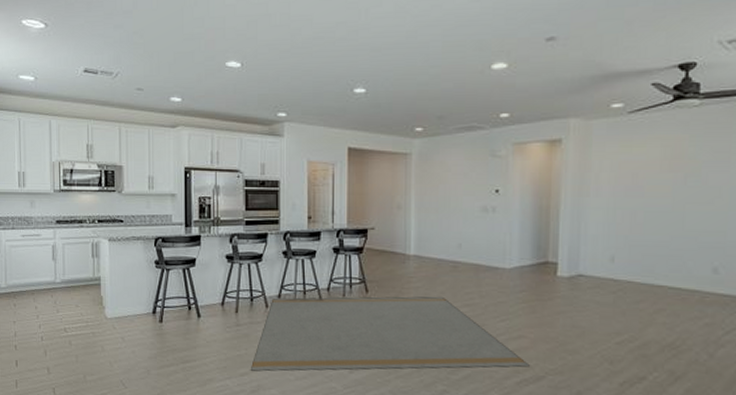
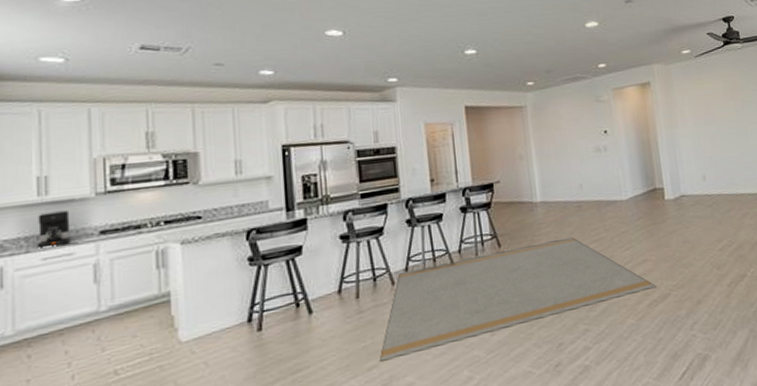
coffee maker: none [18,201,39,227] -> present [37,211,71,249]

